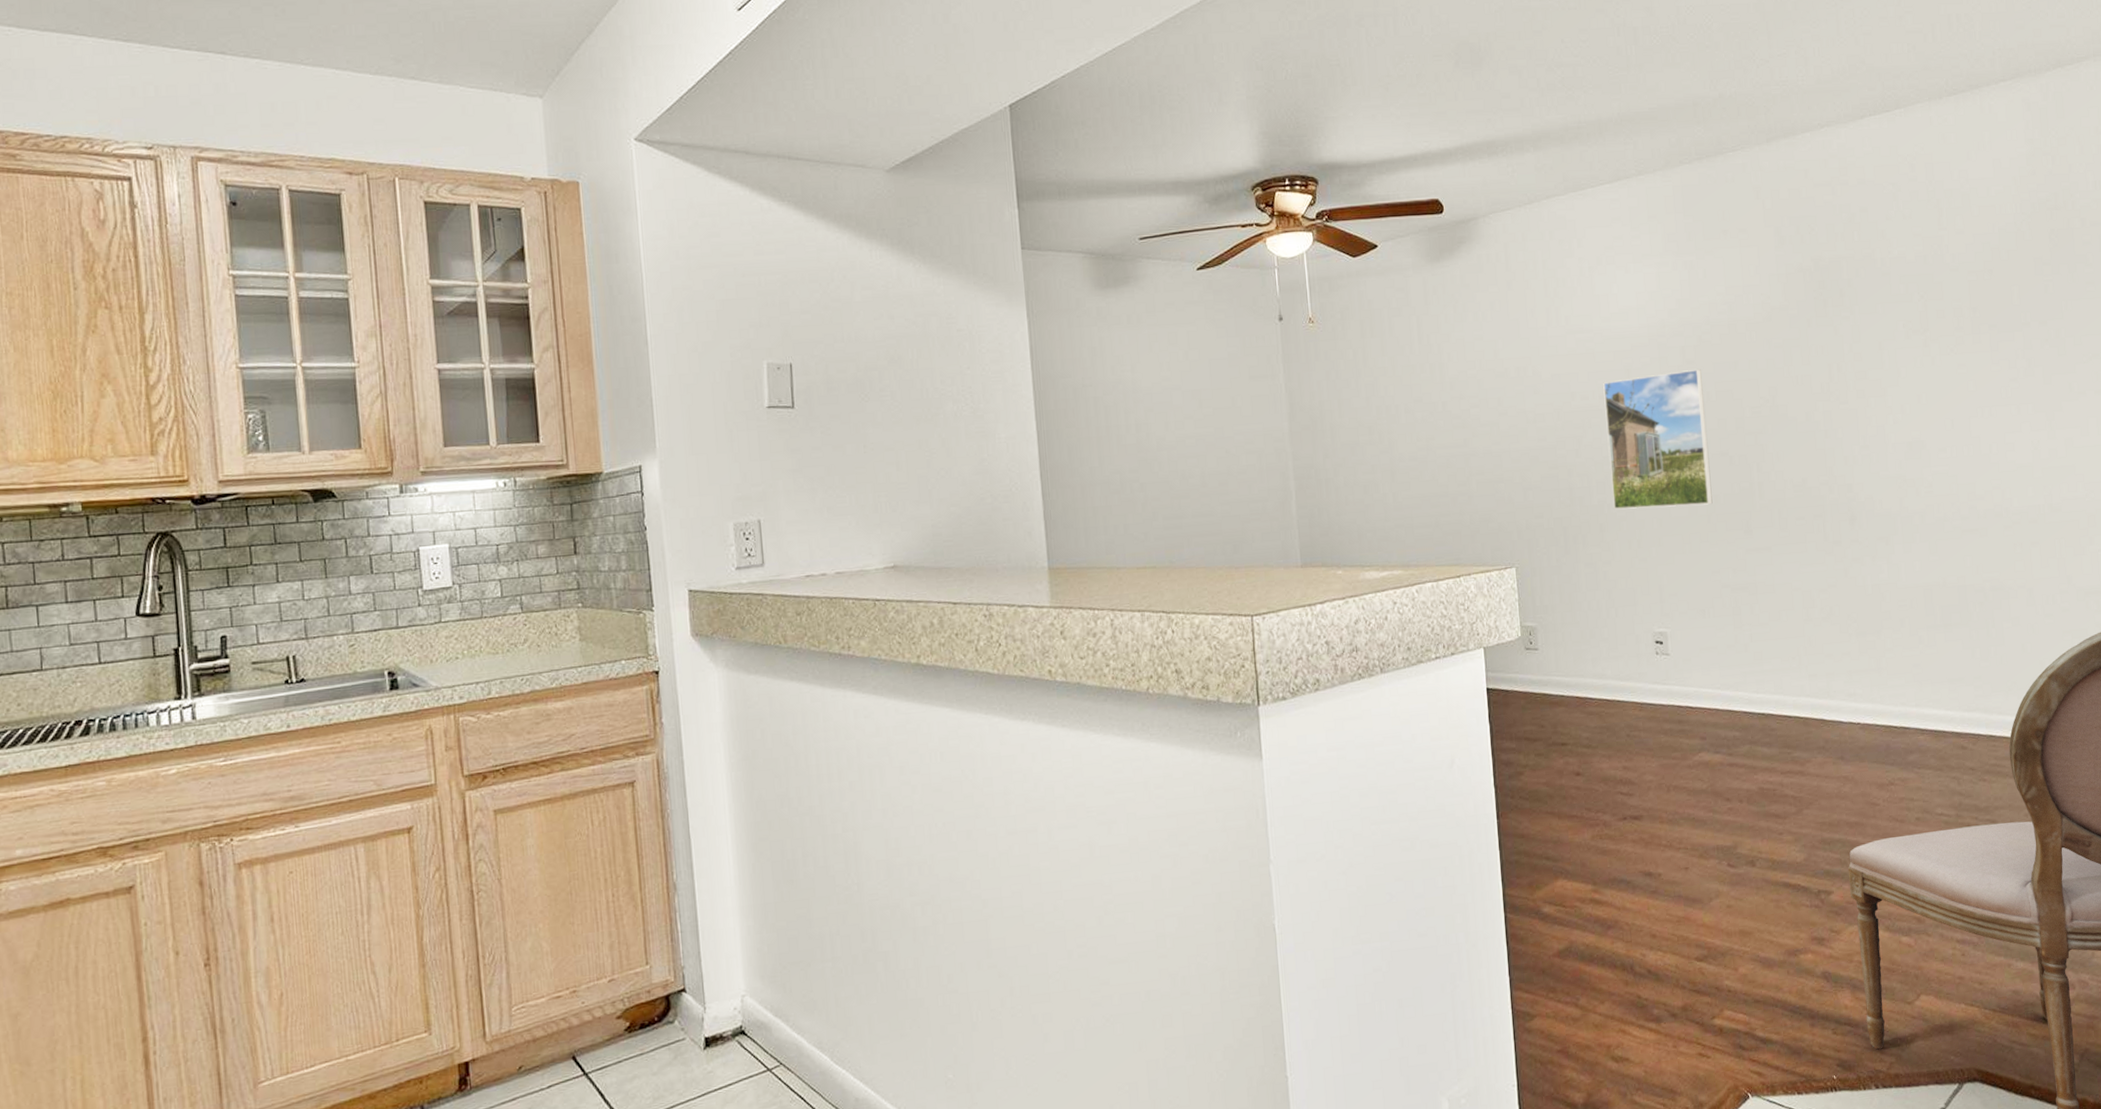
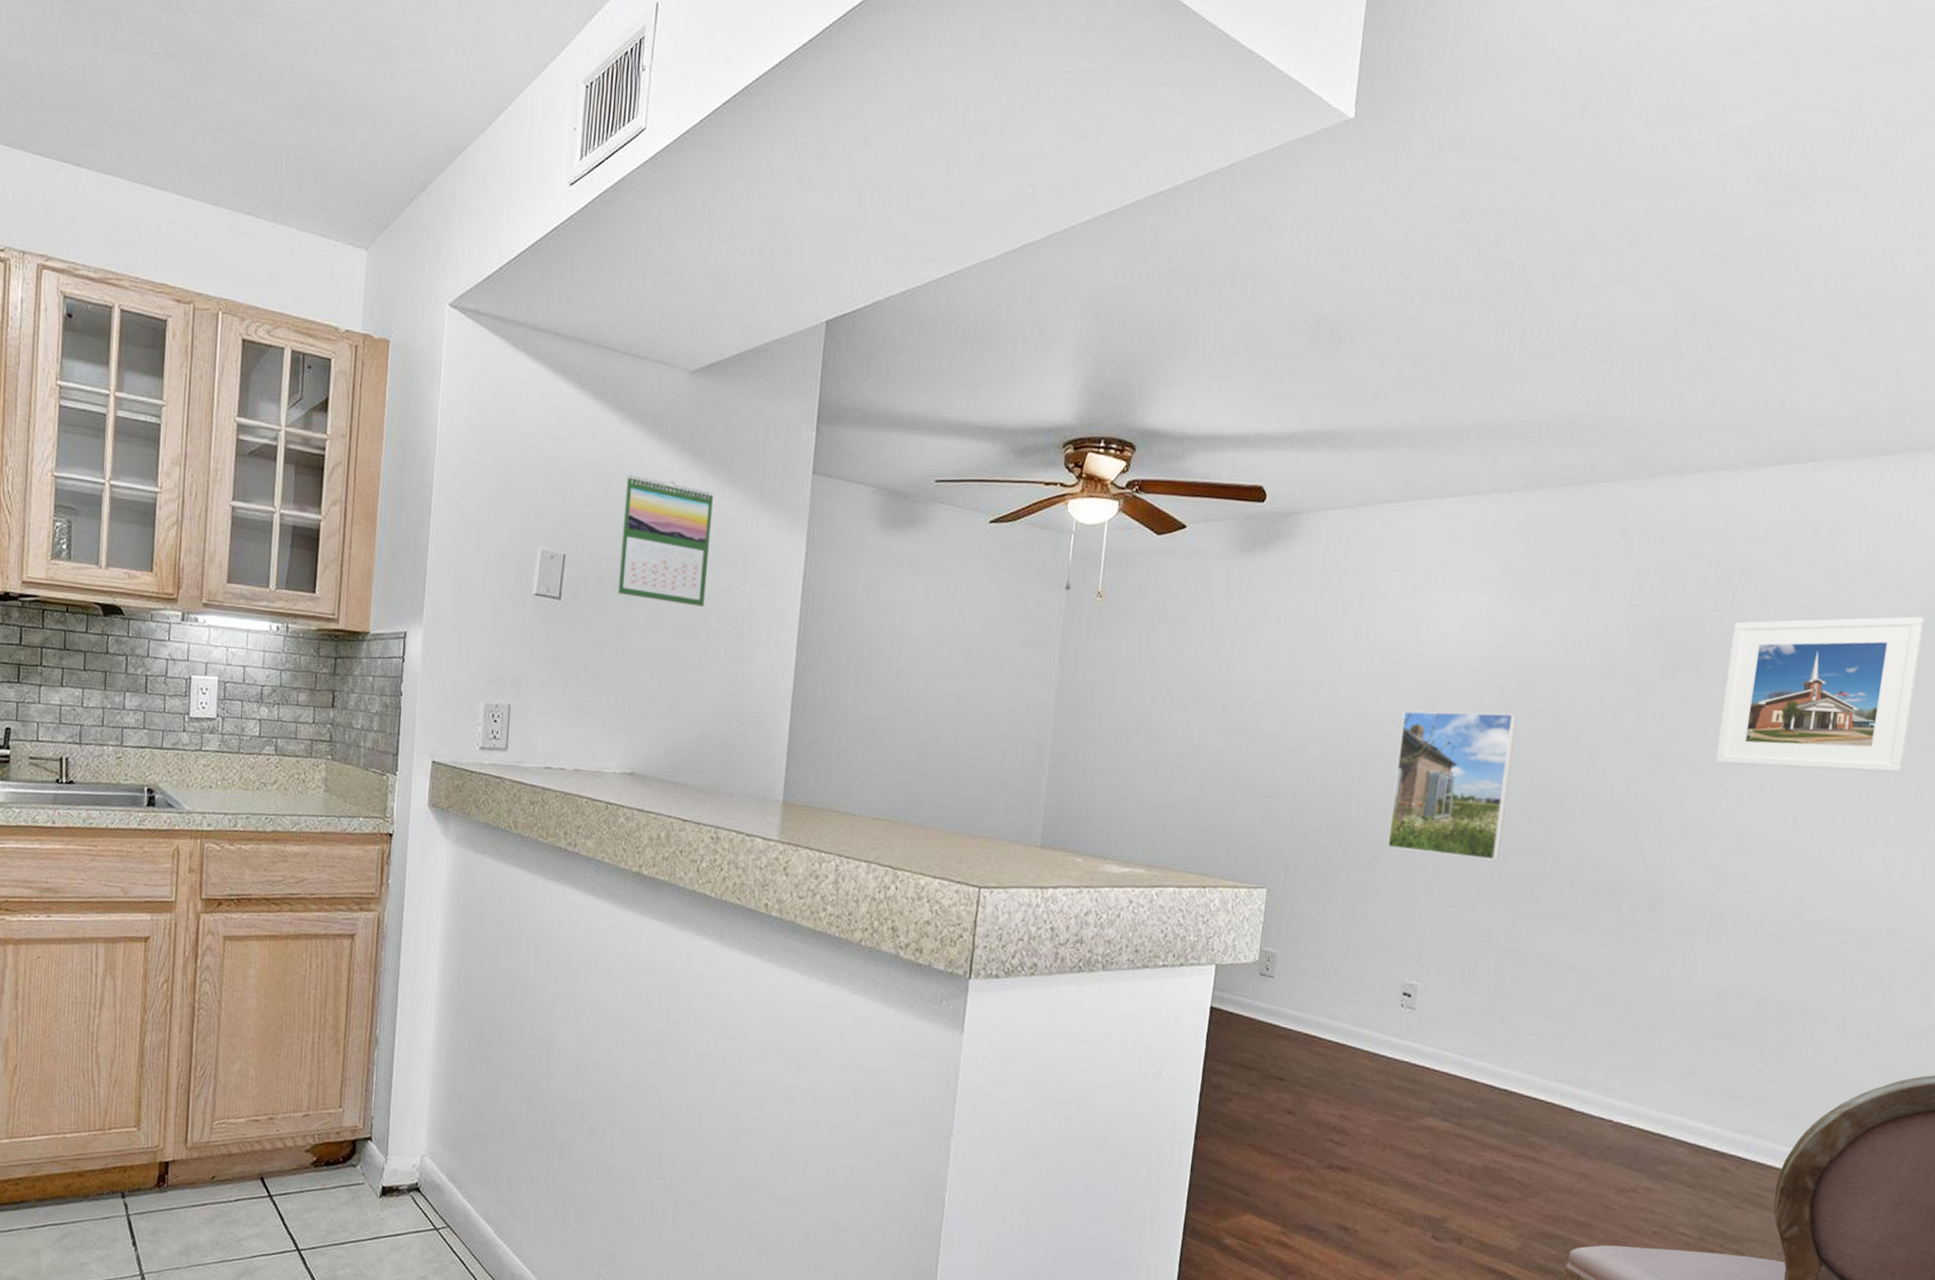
calendar: none [840,276,939,394] -> present [617,474,713,607]
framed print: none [1865,228,2029,384] -> present [1715,616,1925,773]

